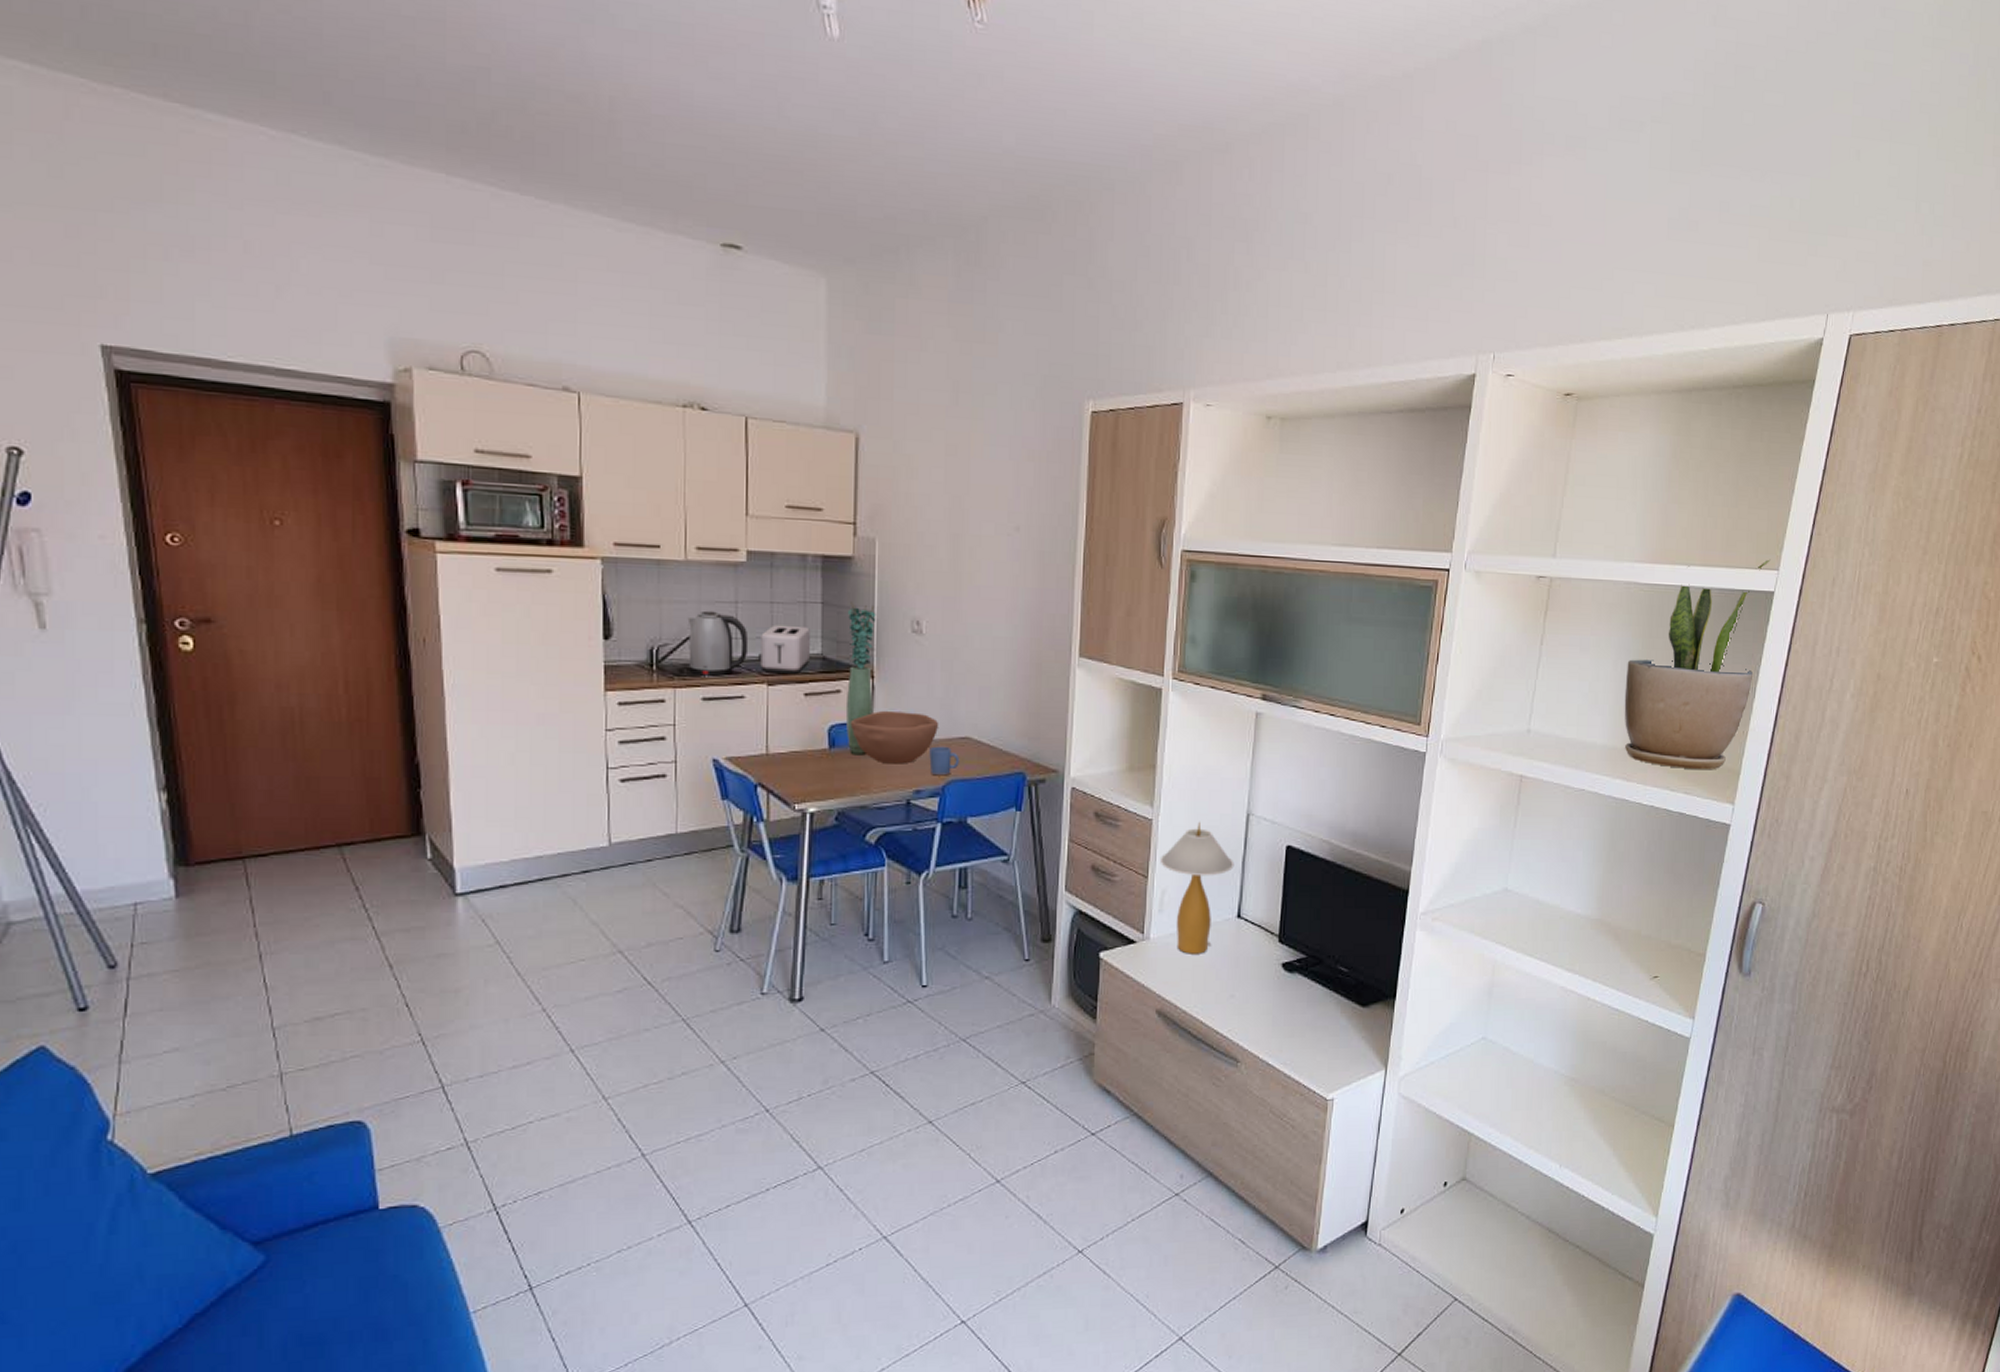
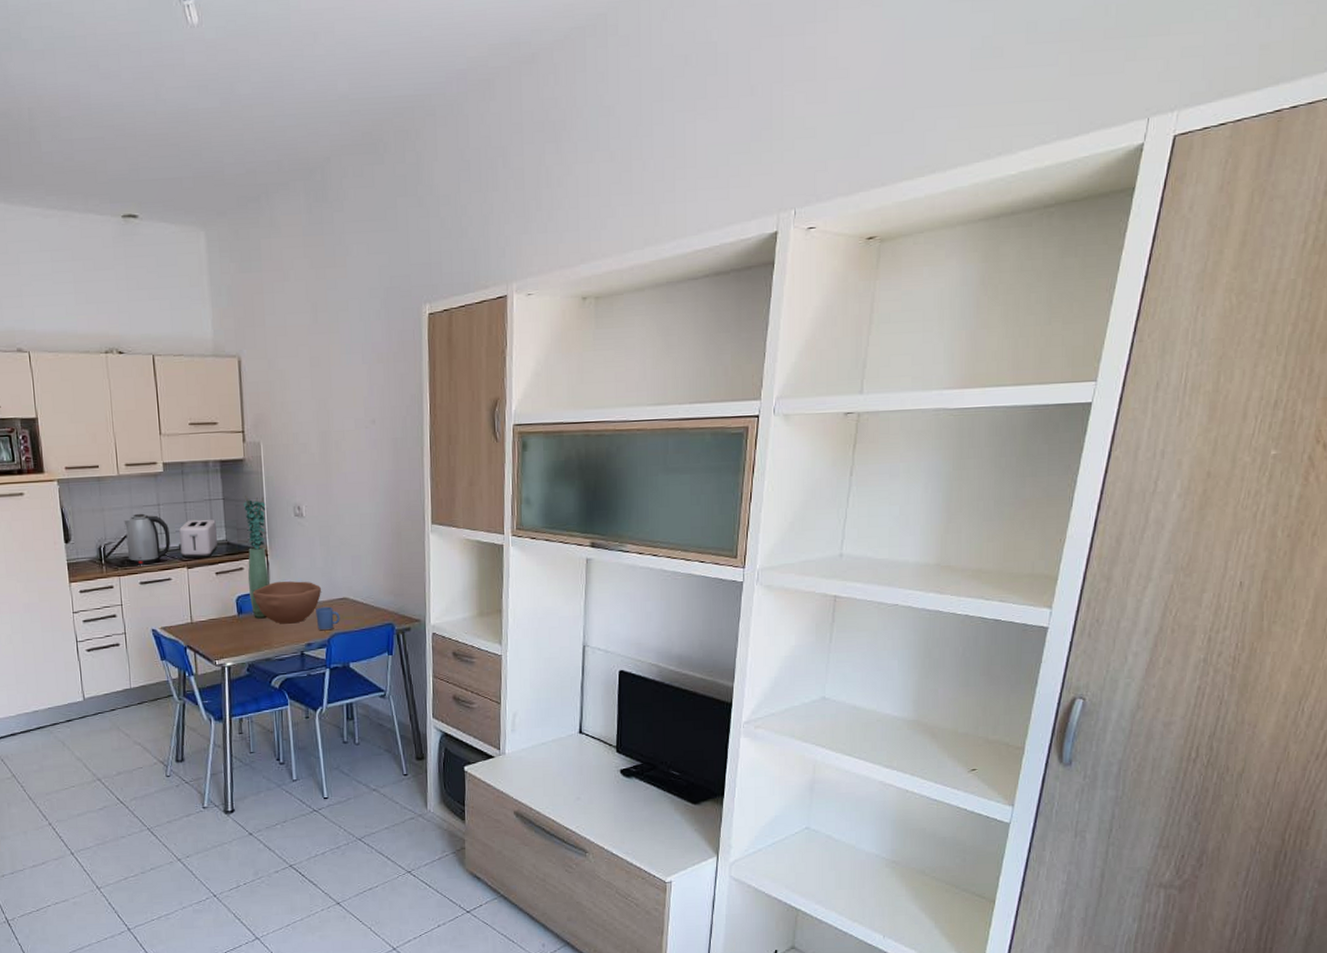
table lamp: present [1161,822,1235,954] -> none [511,655,574,765]
potted plant: present [1624,559,1771,770] -> none [936,371,1087,579]

